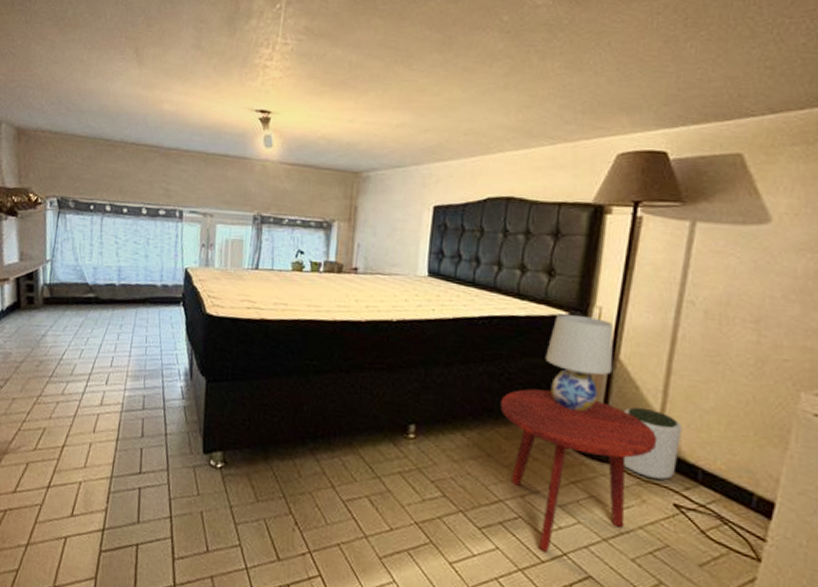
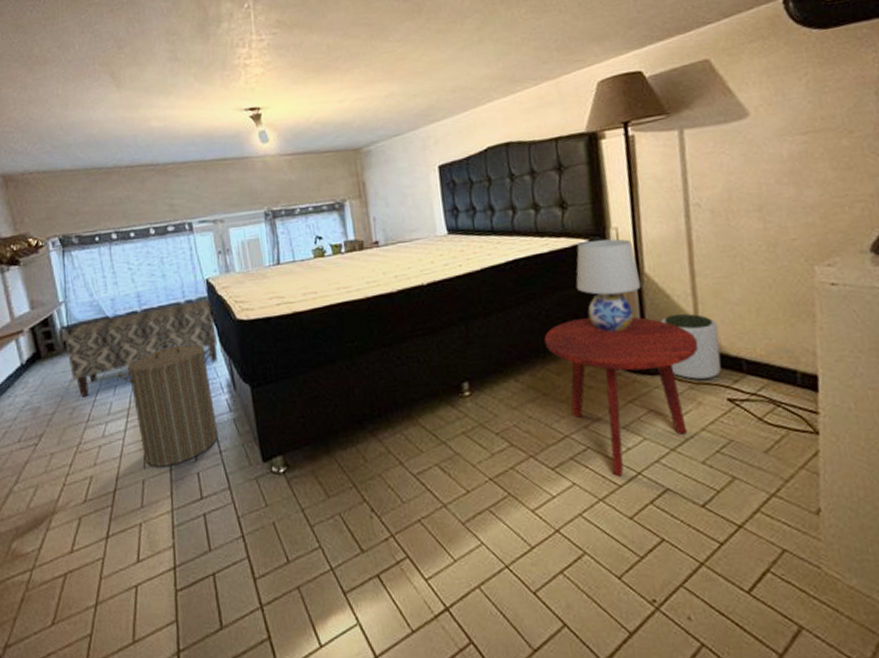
bench: none [44,285,187,354] -> present [65,300,217,397]
laundry hamper: none [87,318,178,437] -> present [118,340,218,467]

